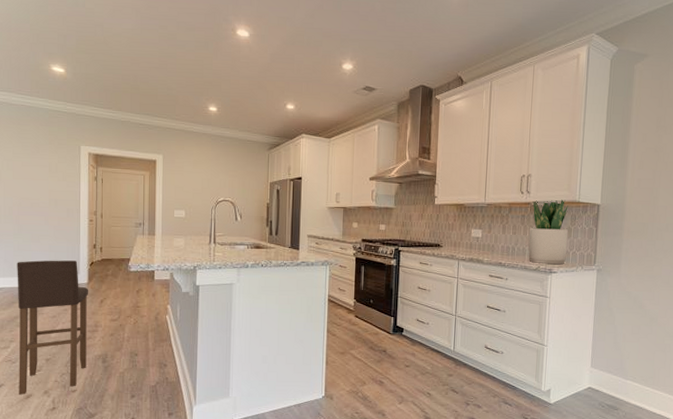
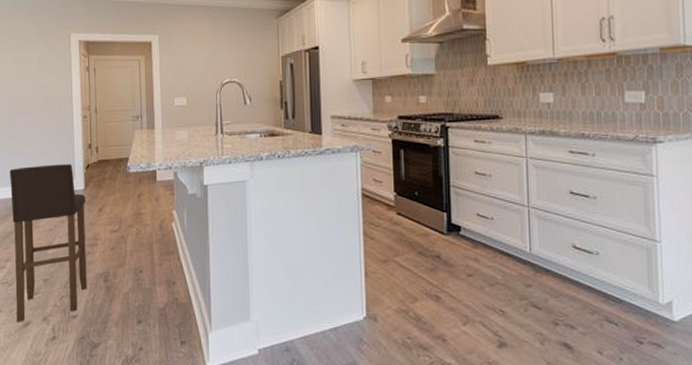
planter: present [528,199,569,265] -> none [617,44,676,132]

